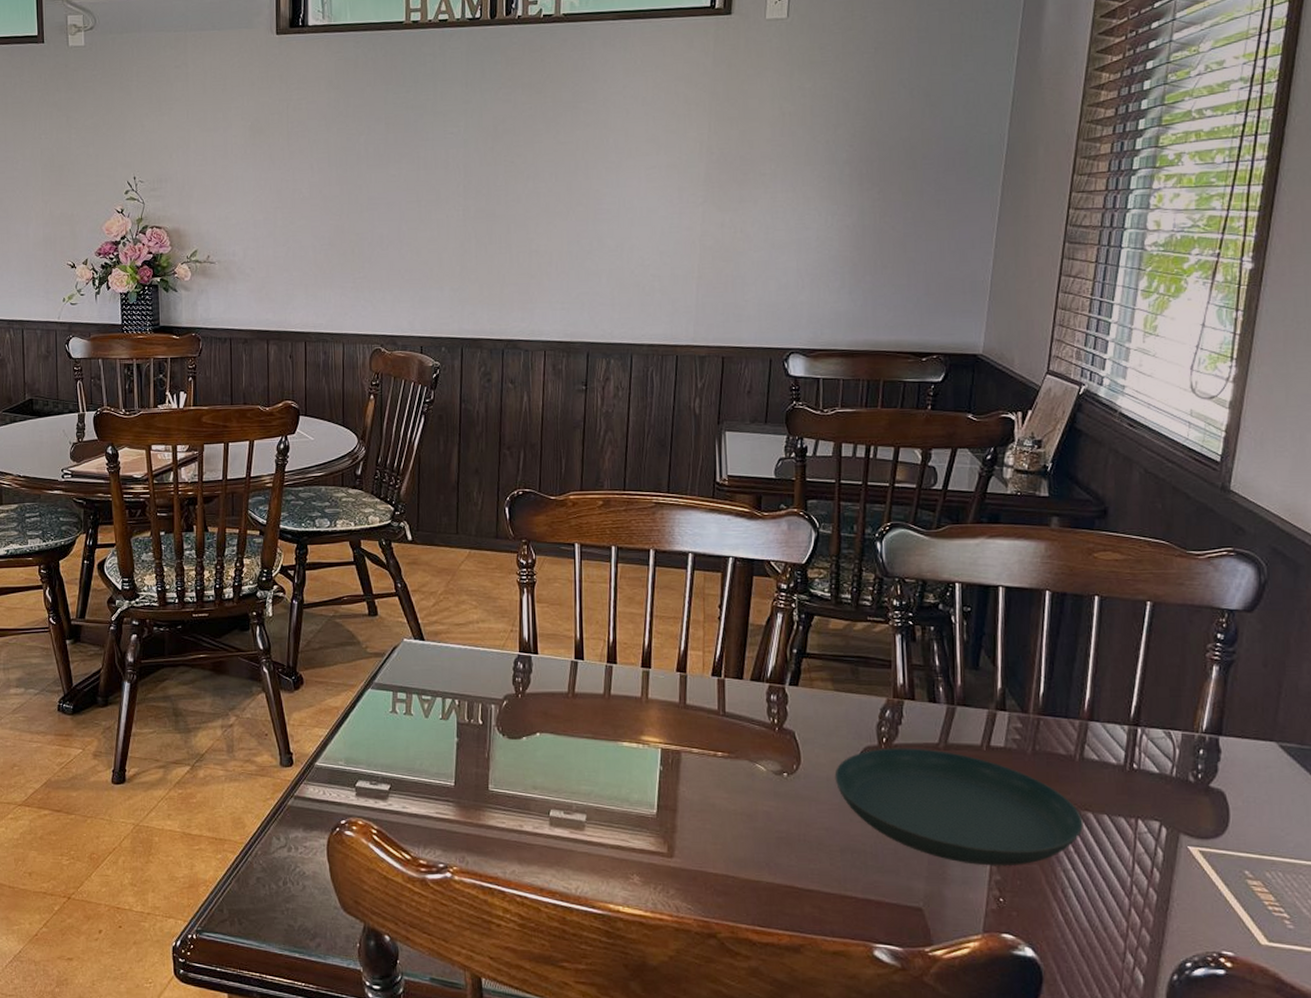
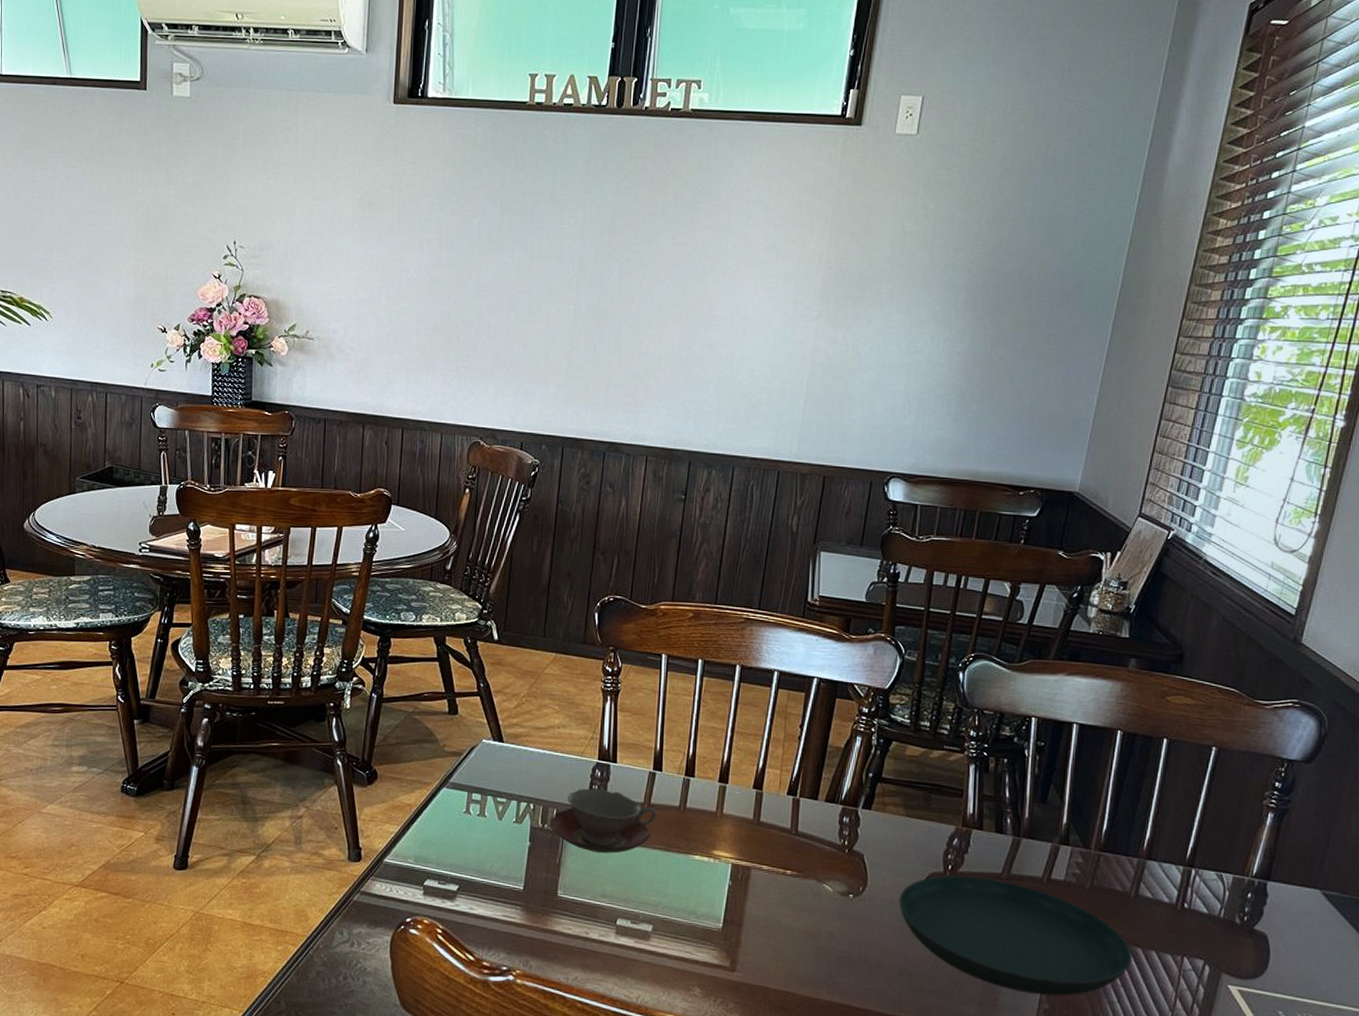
teacup: none [476,681,582,745] -> present [550,788,657,853]

